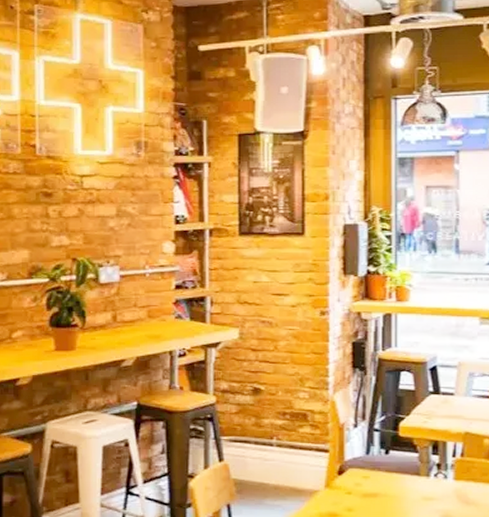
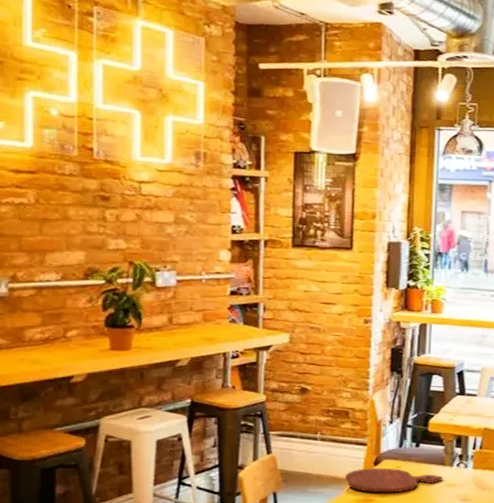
cutting board: none [305,477,418,507] -> present [344,467,443,493]

